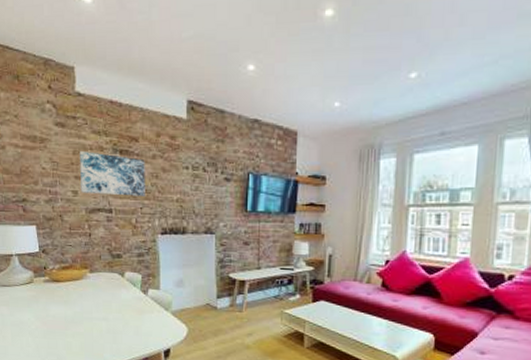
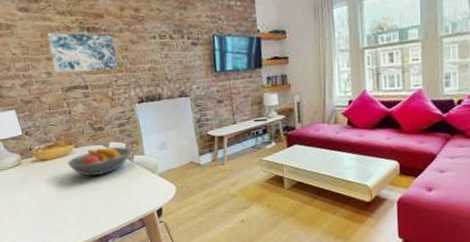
fruit bowl: none [79,276,147,305] -> present [67,146,131,176]

